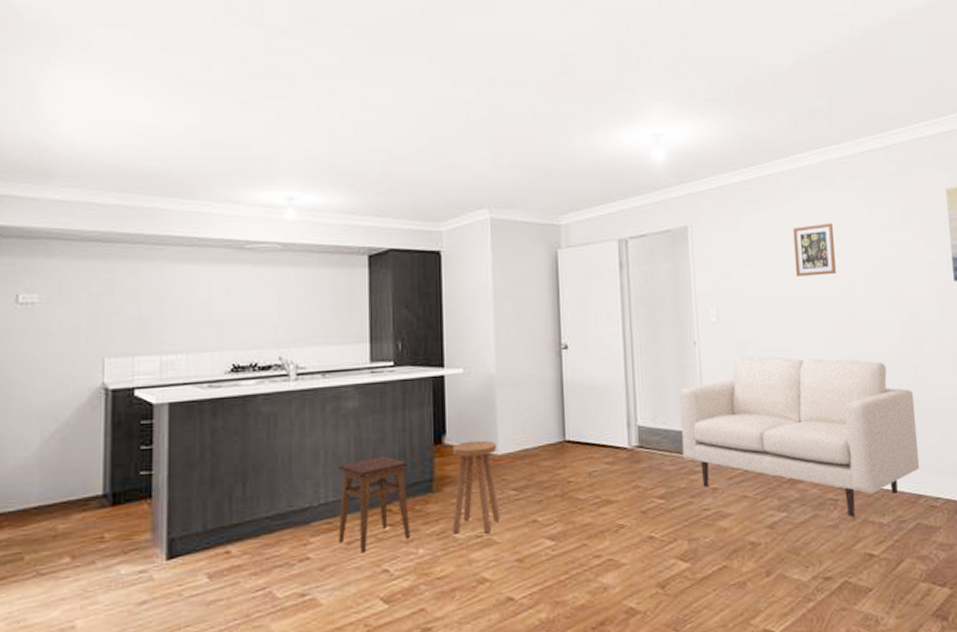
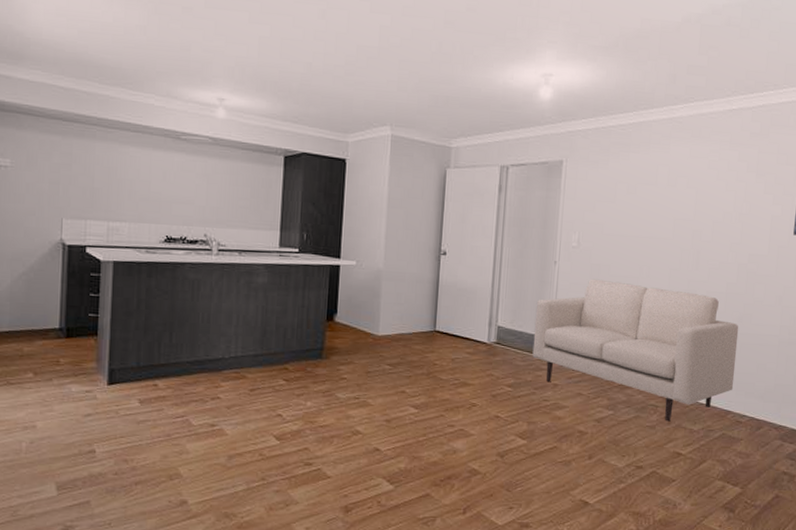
stool: present [338,456,410,554] -> none [244,325,304,400]
stool: present [452,440,500,534] -> none [335,321,378,397]
picture frame: present [793,222,836,276] -> none [653,170,693,217]

